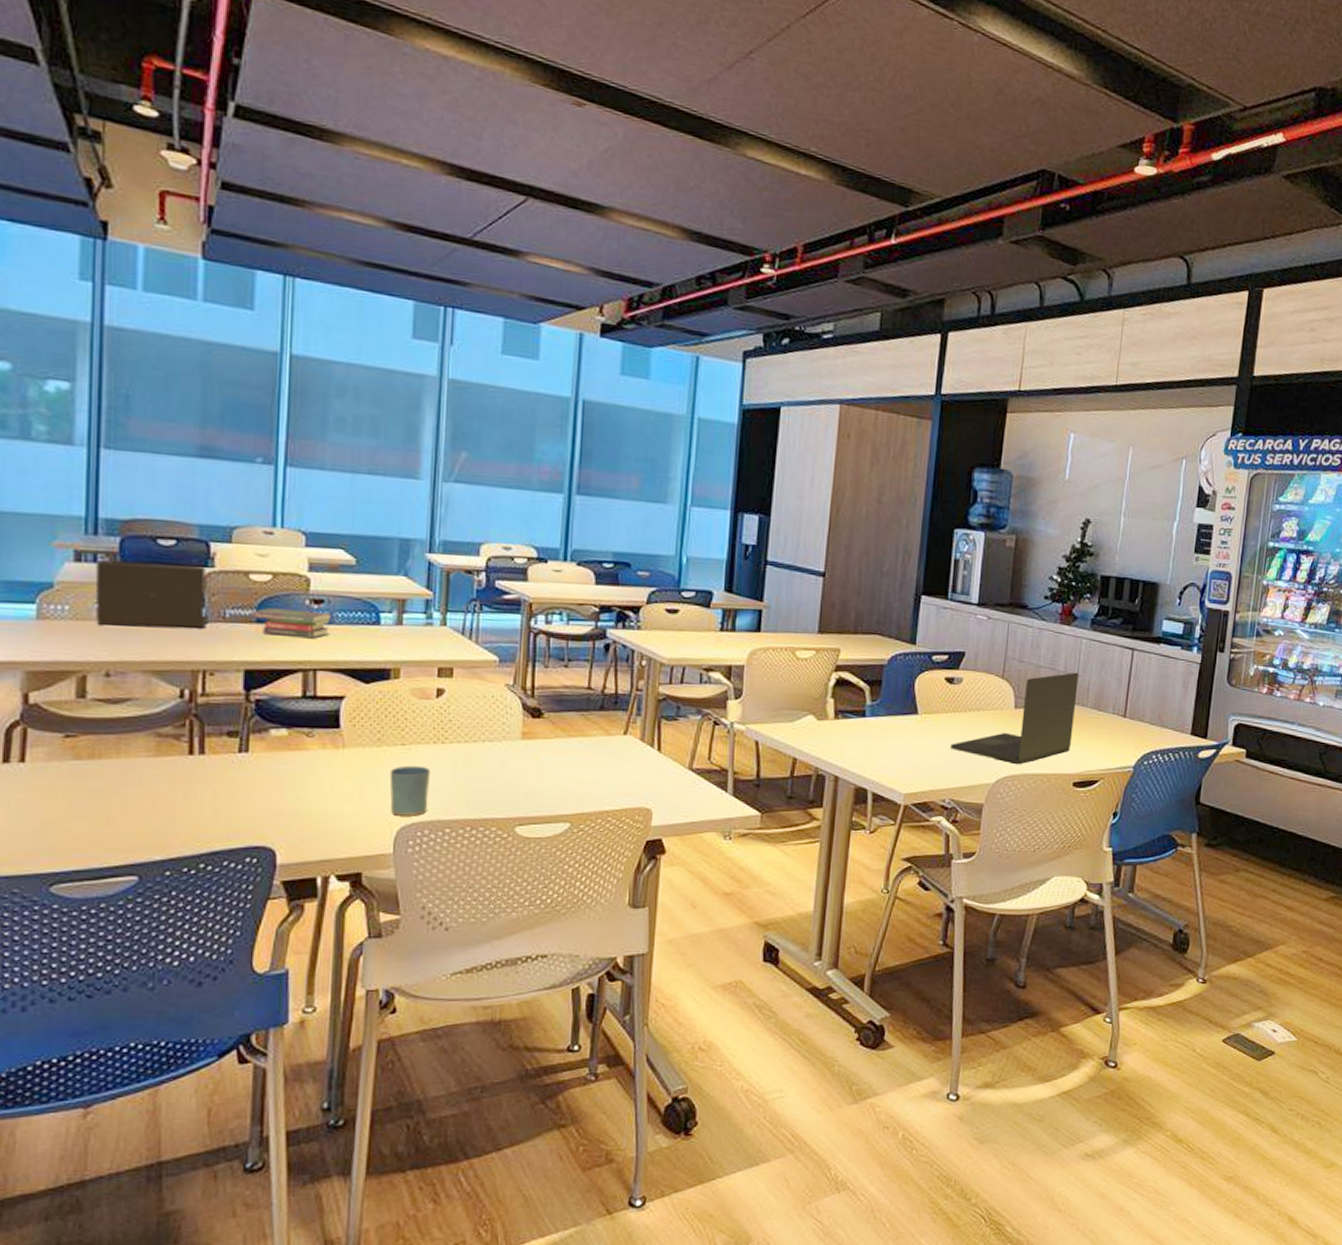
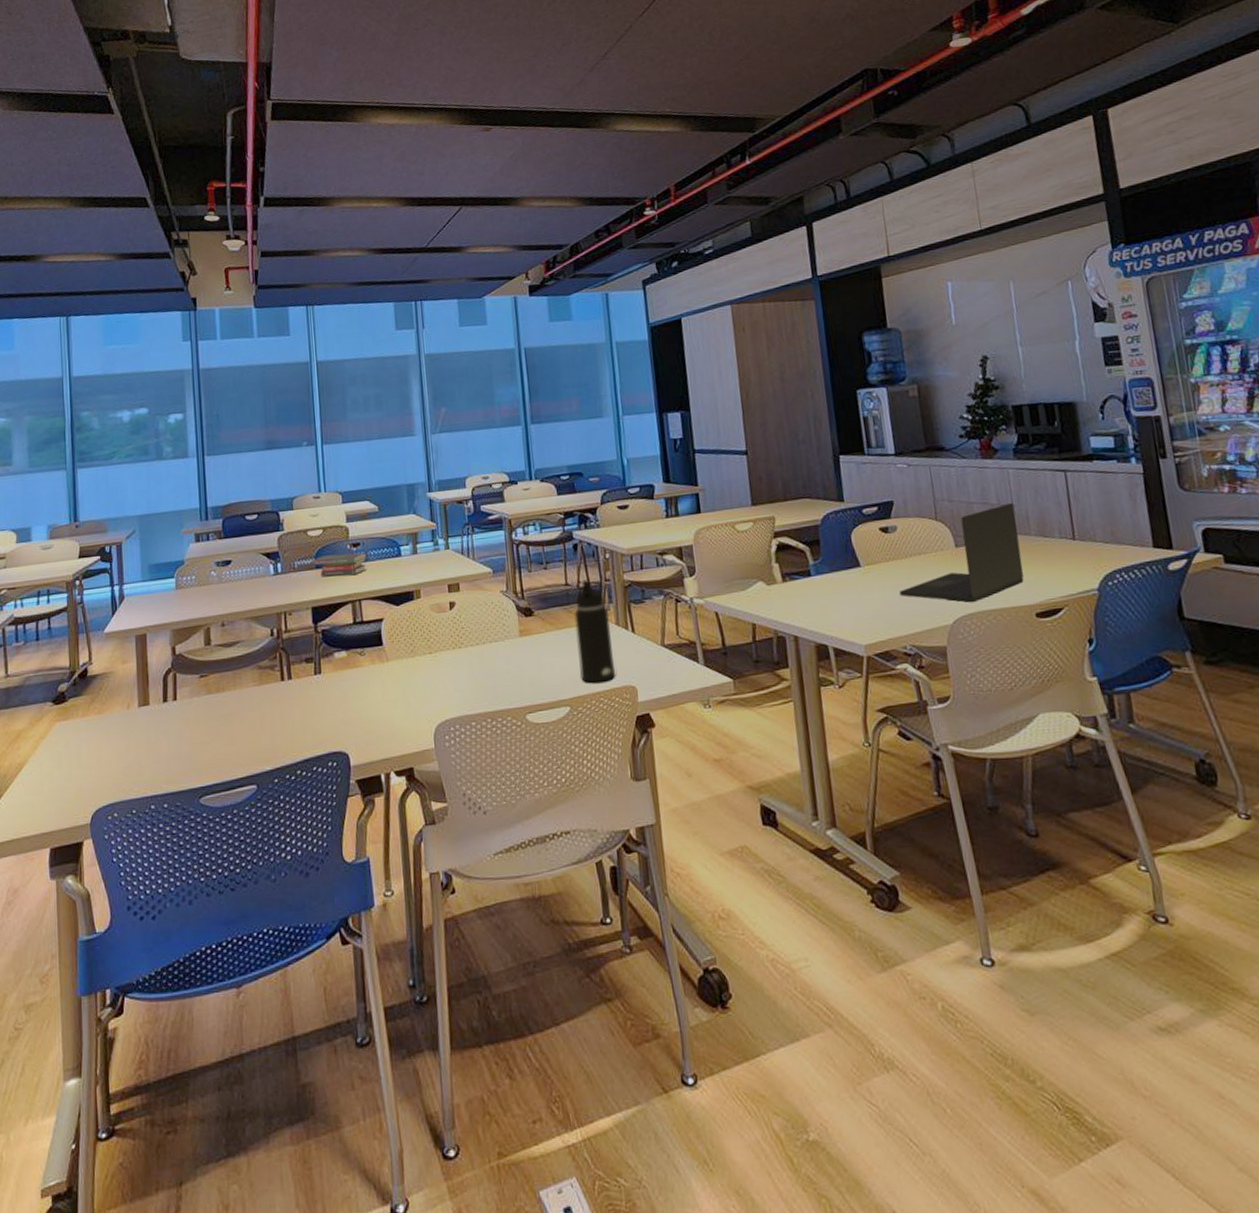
laptop: present [95,561,209,628] -> none [208,532,284,587]
mug: present [389,765,431,816] -> none [423,669,455,715]
water bottle: none [589,685,633,802] -> present [574,579,615,684]

